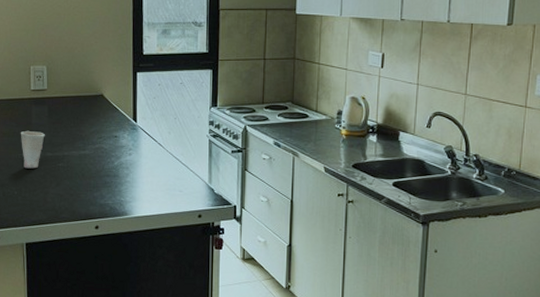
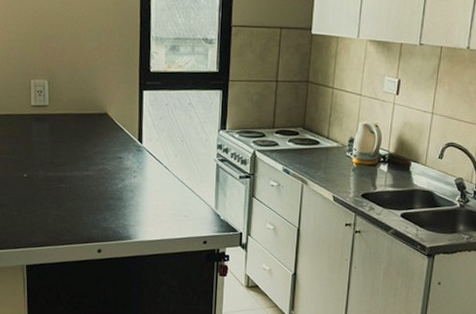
cup: present [20,130,45,169] -> none [20,148,46,189]

